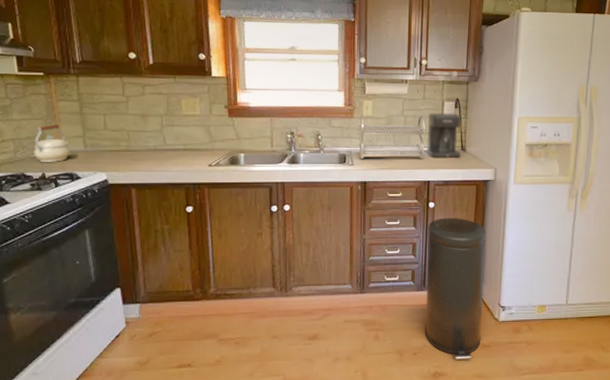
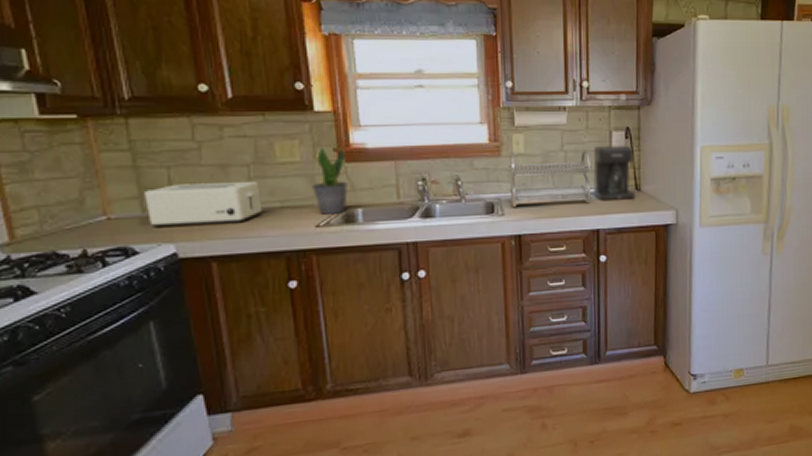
kettle: present [34,124,71,163] -> none [69,183,122,236]
toaster: none [87,128,170,160] -> present [145,182,263,228]
potted plant: none [208,103,234,157] -> present [312,145,348,215]
pedal bin: present [425,218,487,360] -> none [600,272,671,444]

